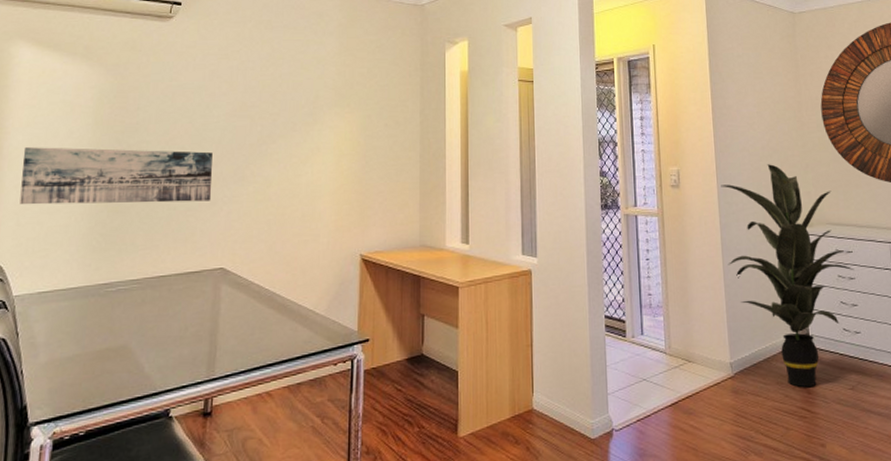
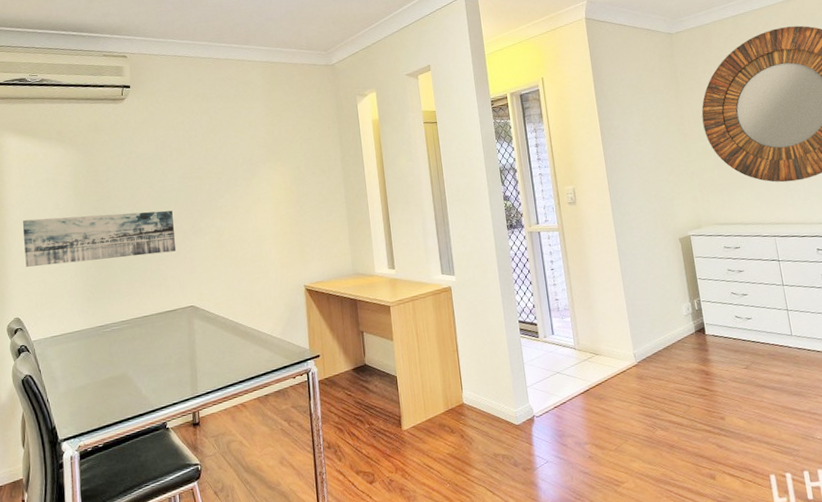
indoor plant: present [721,164,854,387] -> none [613,175,743,370]

